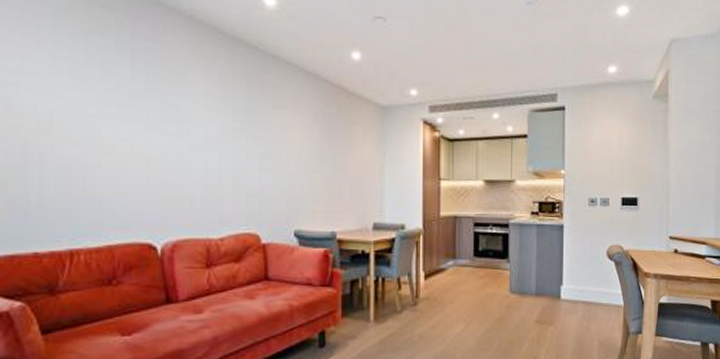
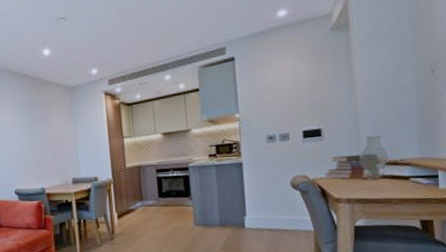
books: none [638,228,671,254] -> present [325,154,365,179]
vase: none [667,211,691,257] -> present [359,135,389,181]

